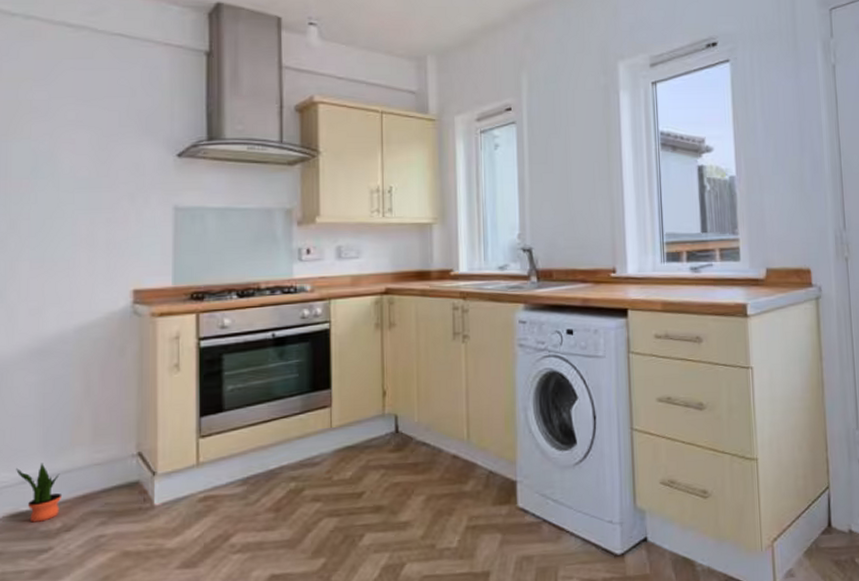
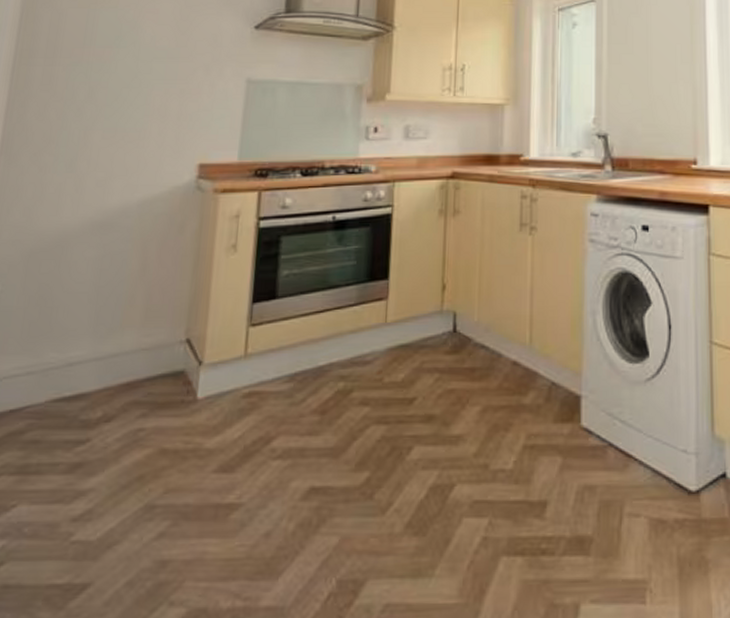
potted plant: present [16,463,63,523] -> none [64,344,107,410]

